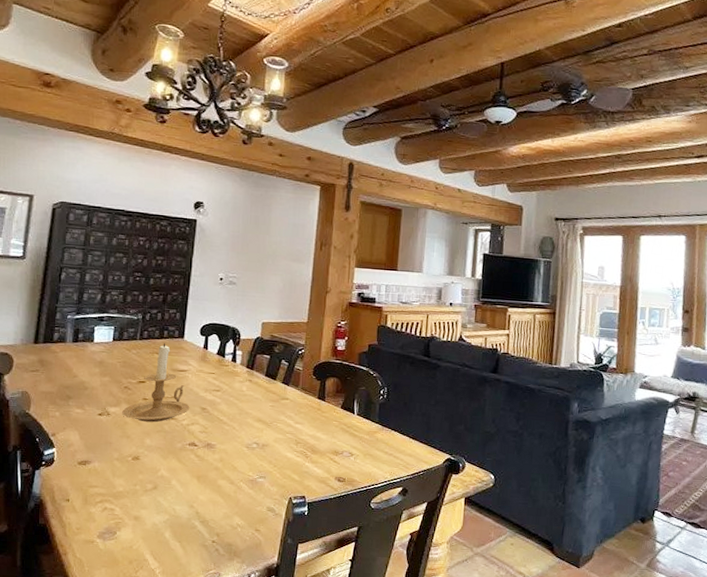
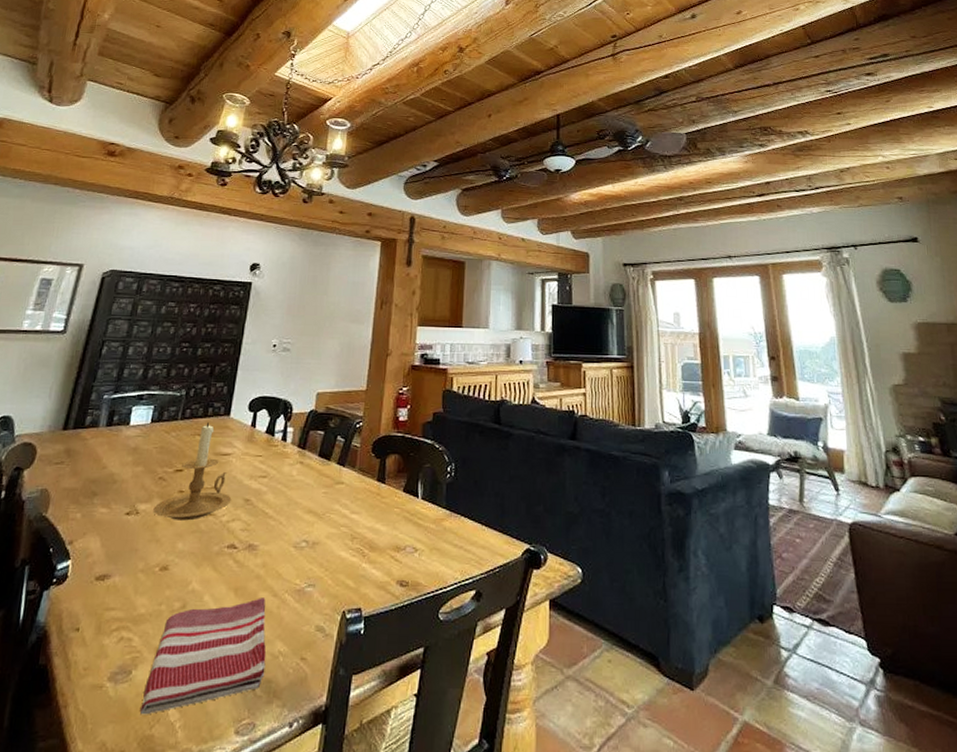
dish towel: none [126,484,227,563] -> present [140,598,267,715]

